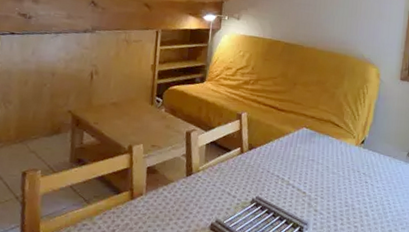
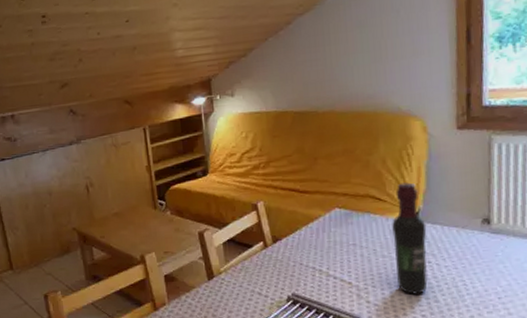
wine bottle: none [340,115,369,208] -> present [392,182,428,295]

